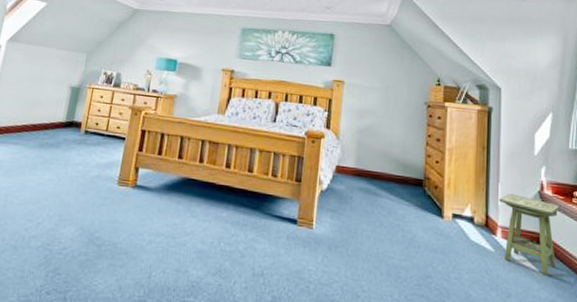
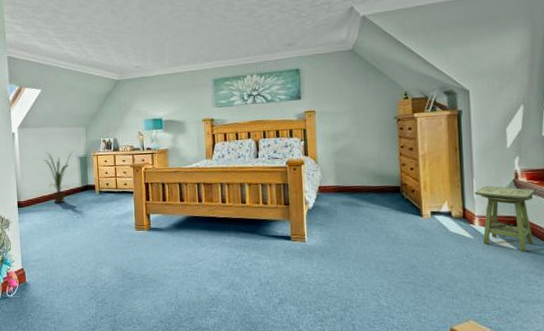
house plant: none [26,74,66,138] -> present [42,150,73,204]

